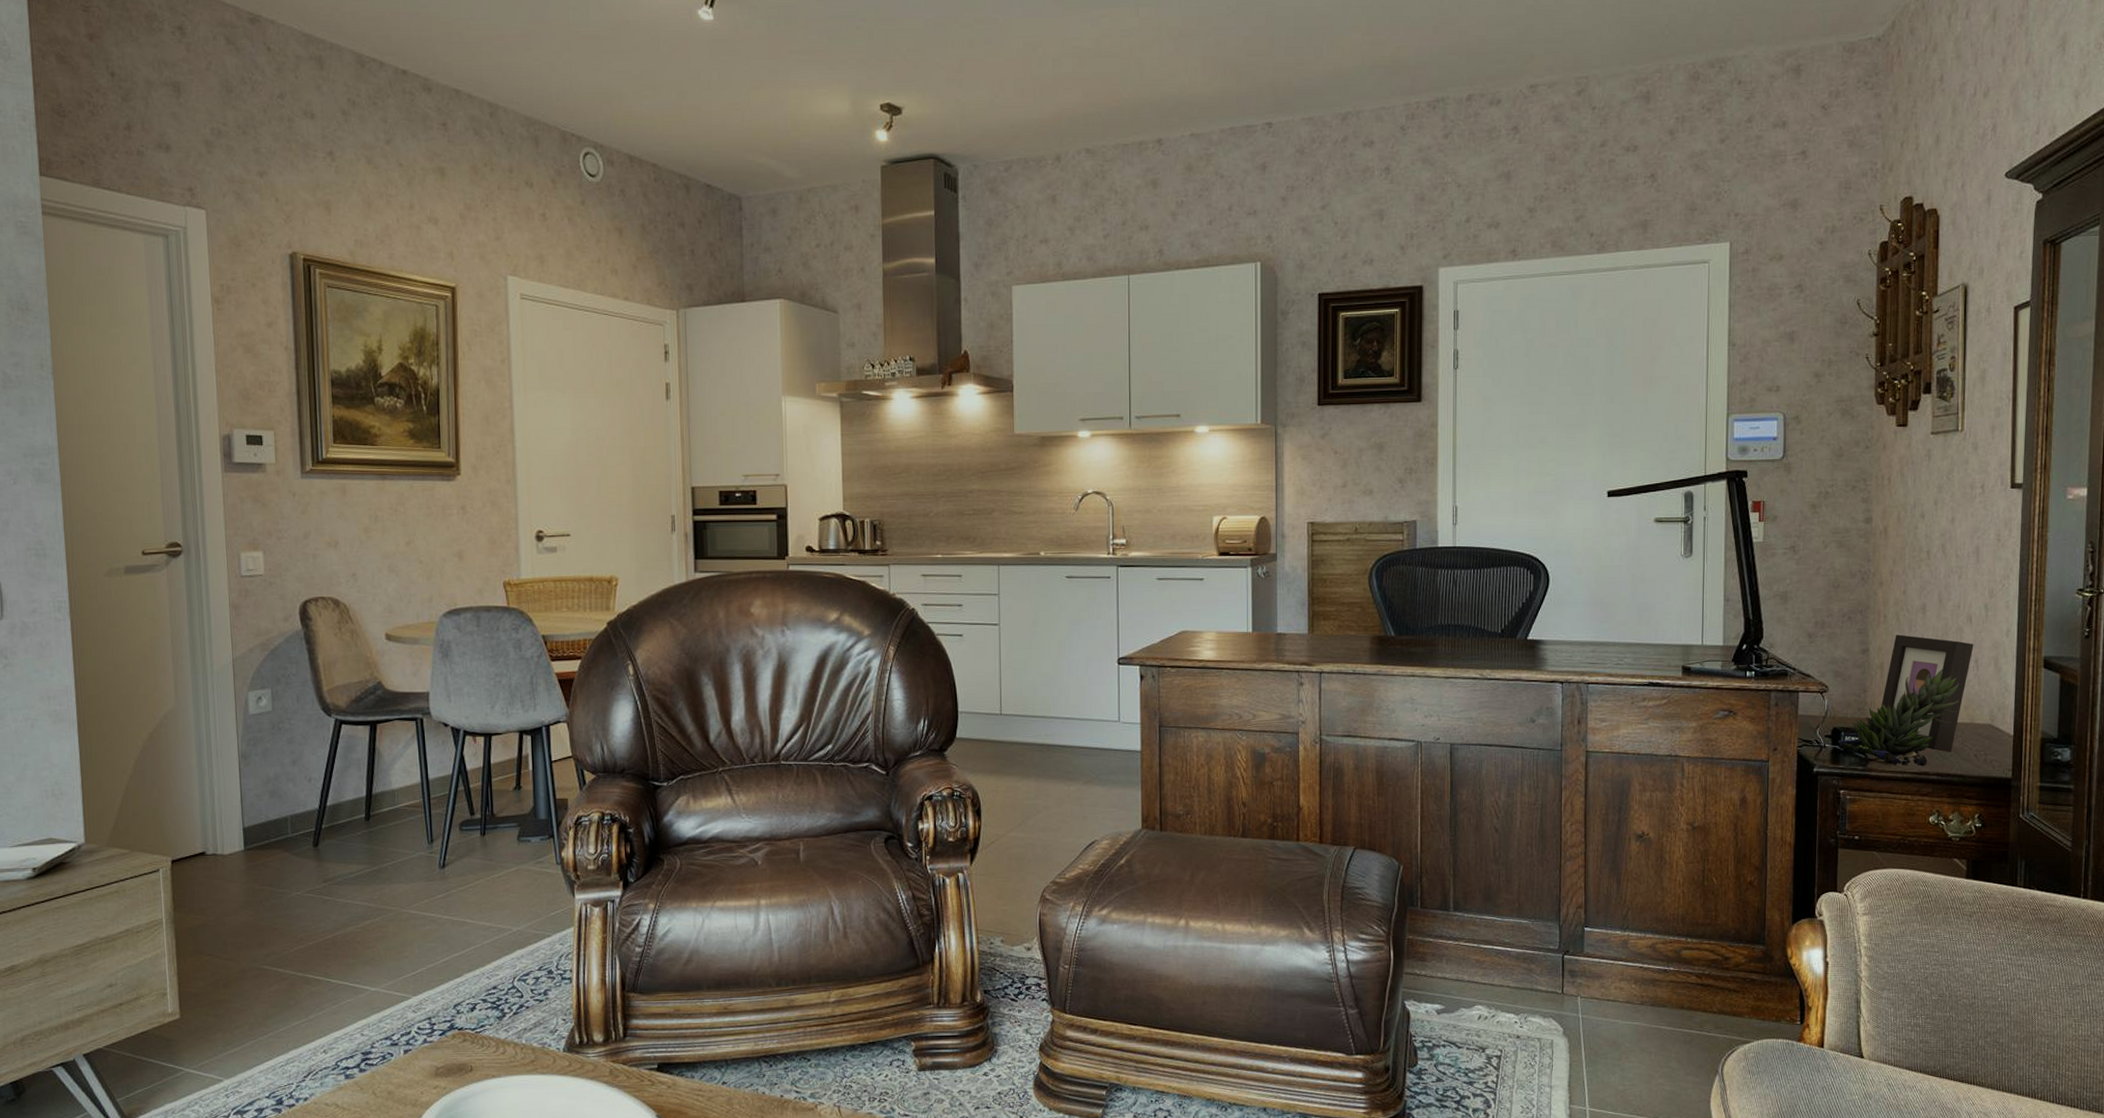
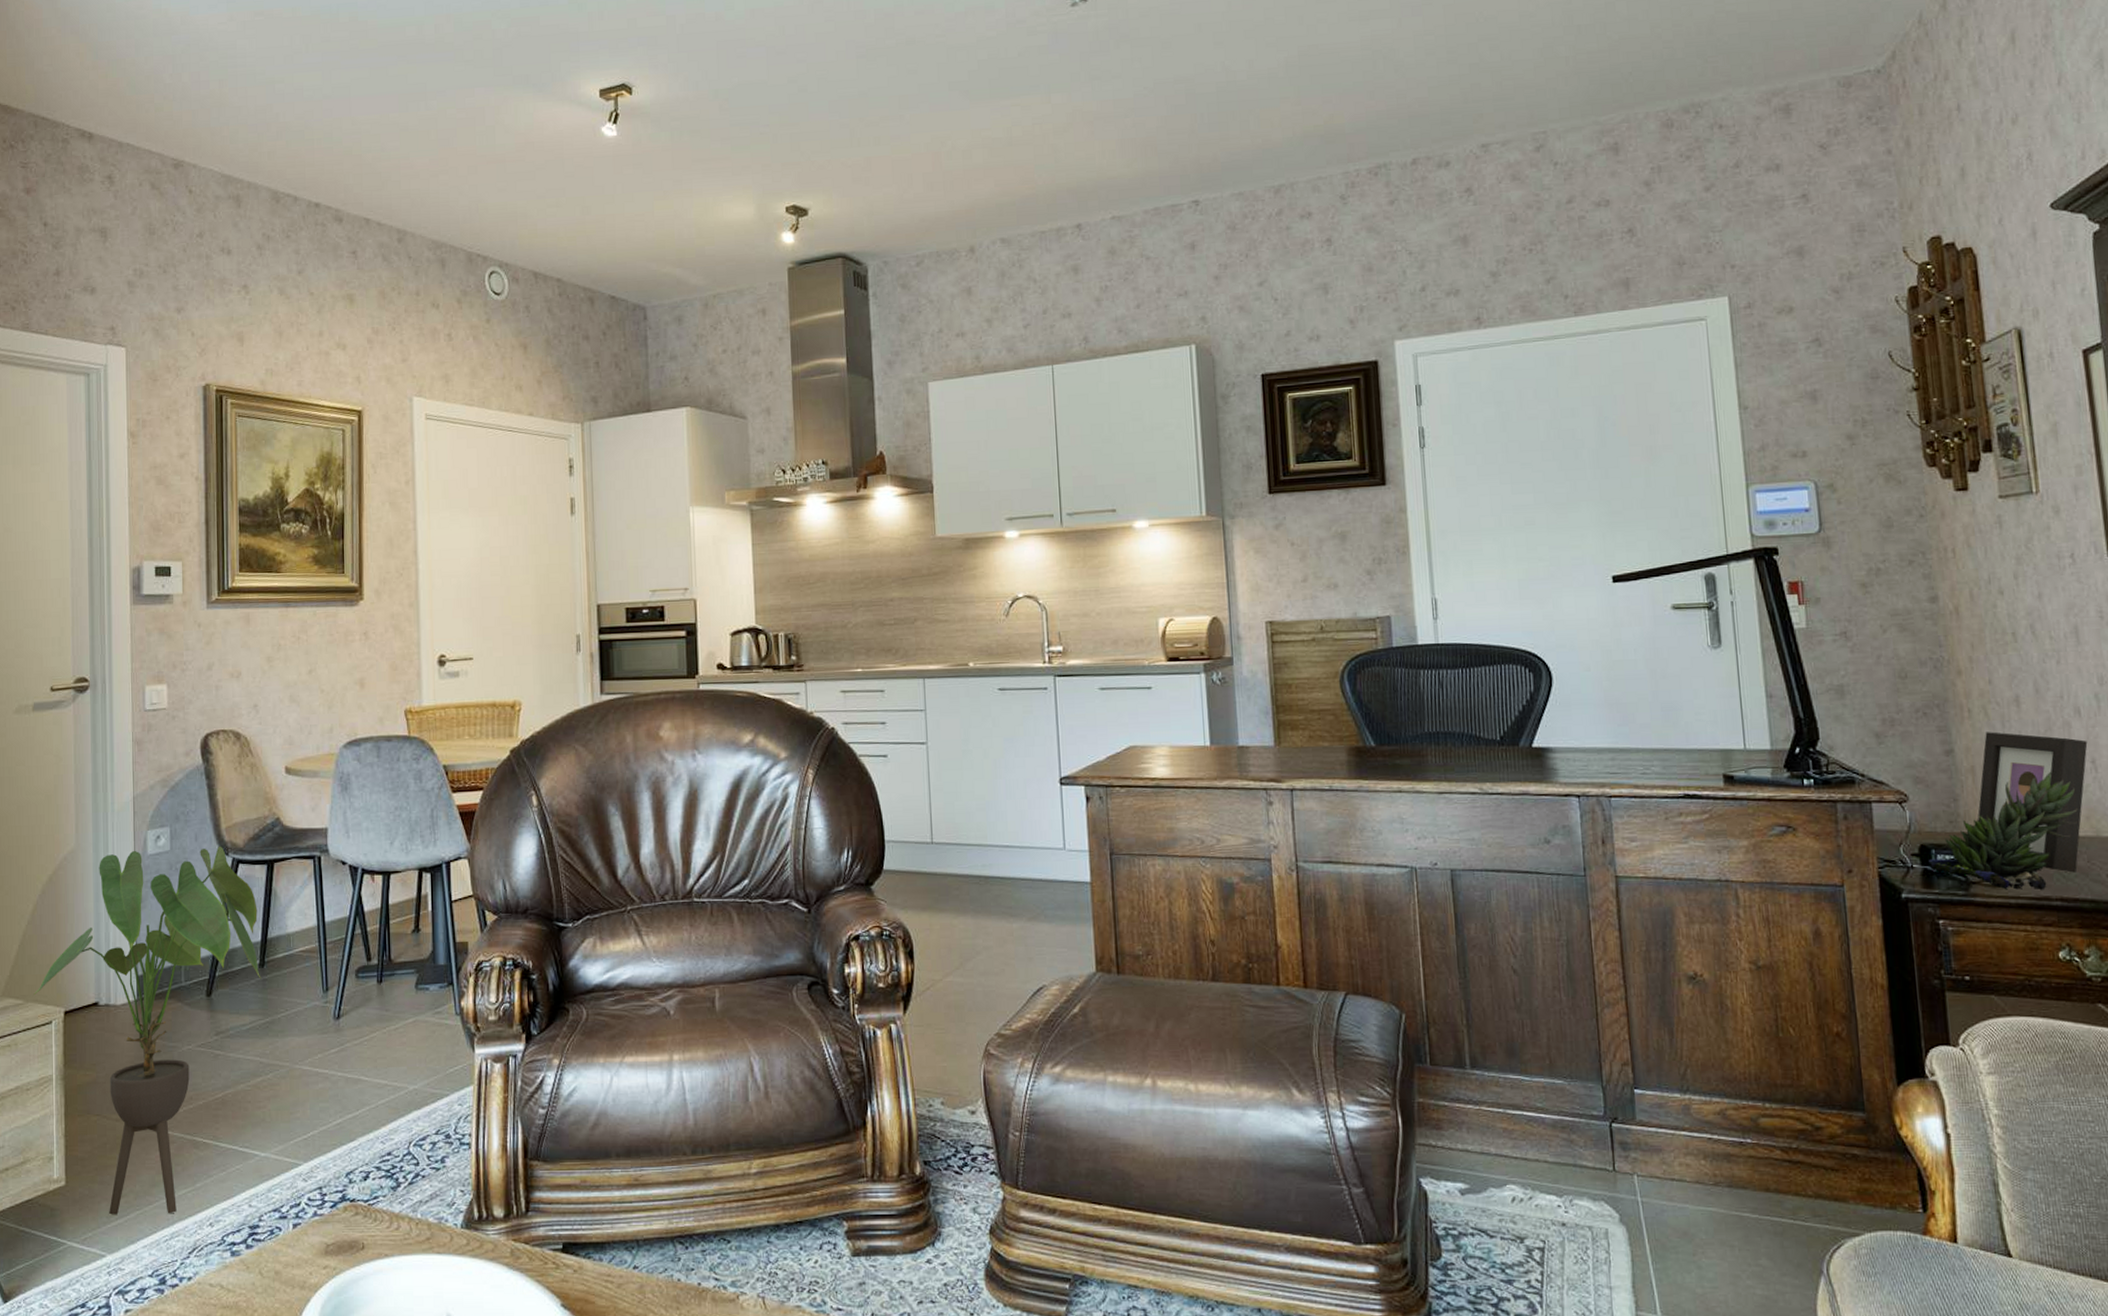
house plant: none [139,707,367,1044] -> present [33,846,261,1215]

